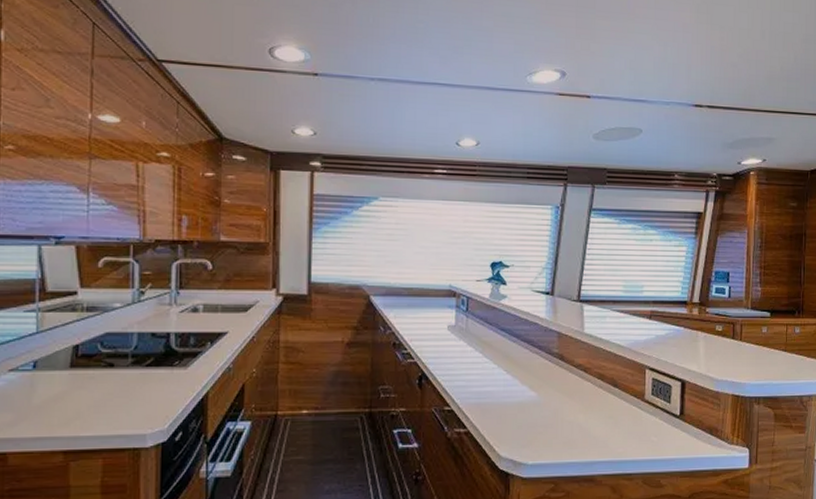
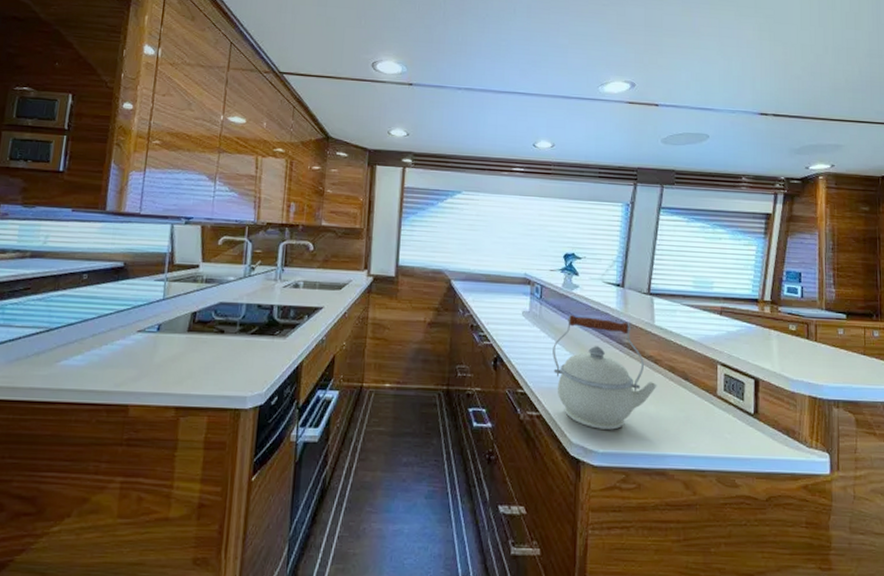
kettle: none [480,327,586,441] -> present [553,315,657,430]

